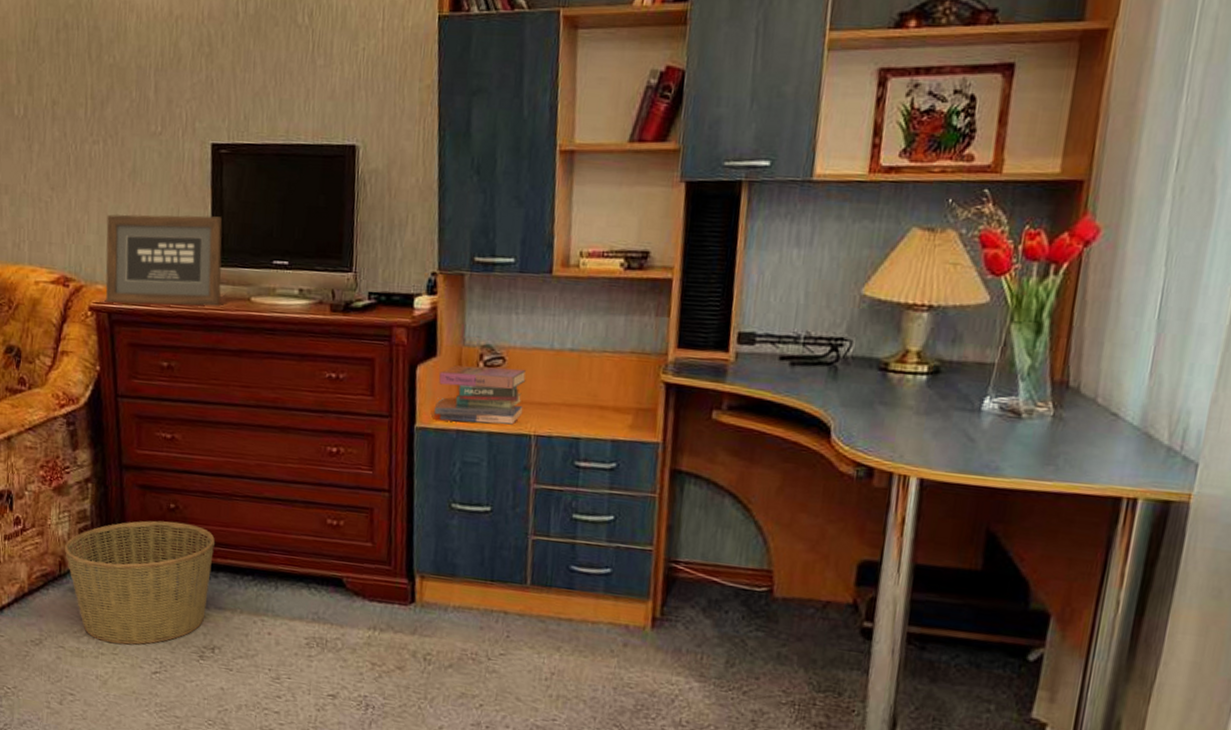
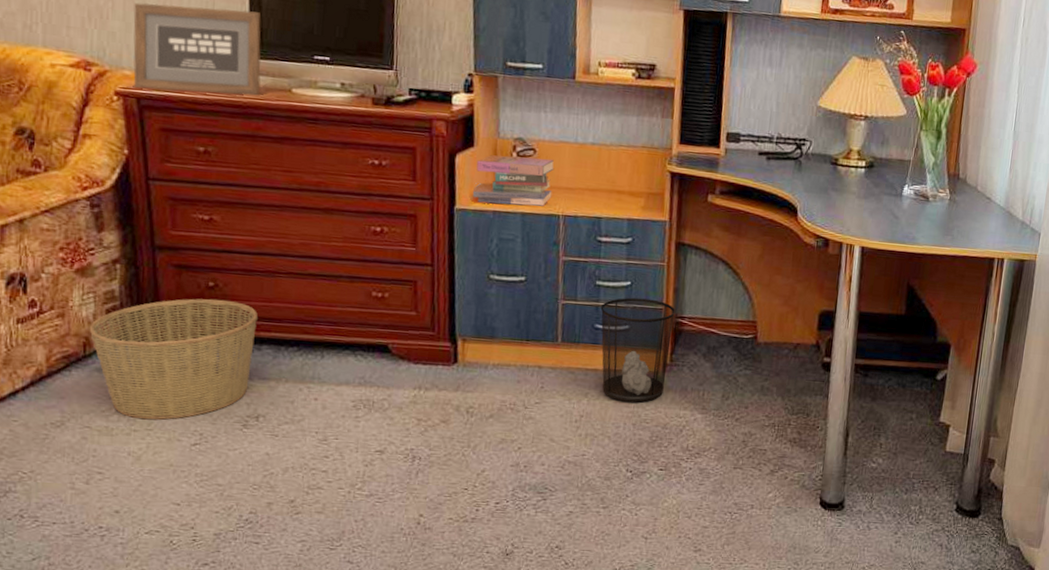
waste bin: none [577,535,668,663] -> present [600,297,675,403]

